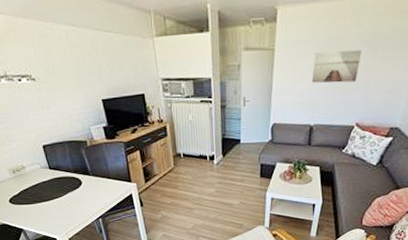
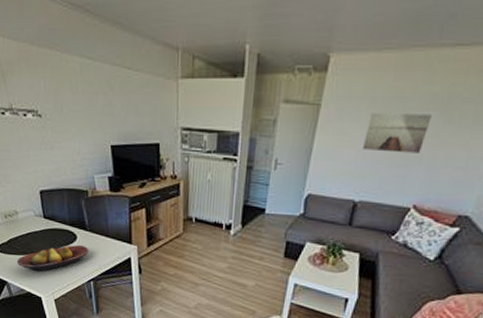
fruit bowl: none [29,189,94,217] -> present [16,245,89,272]

